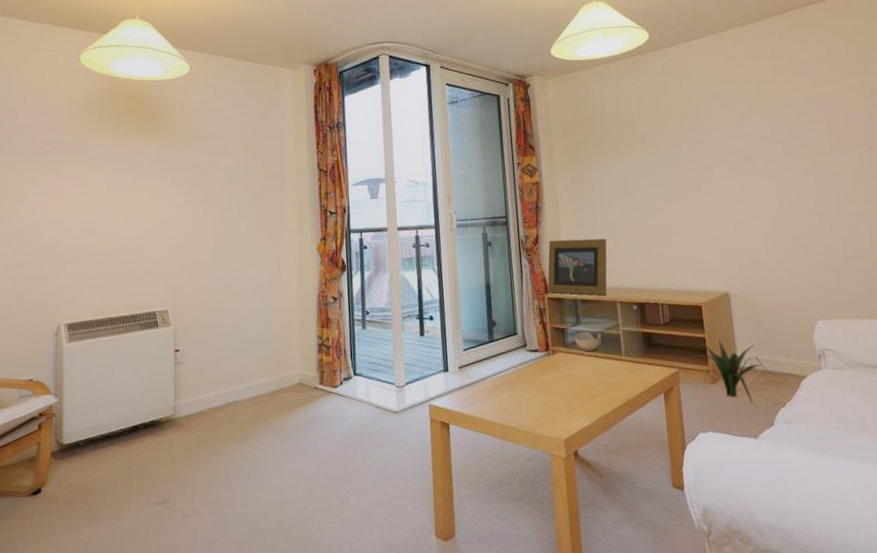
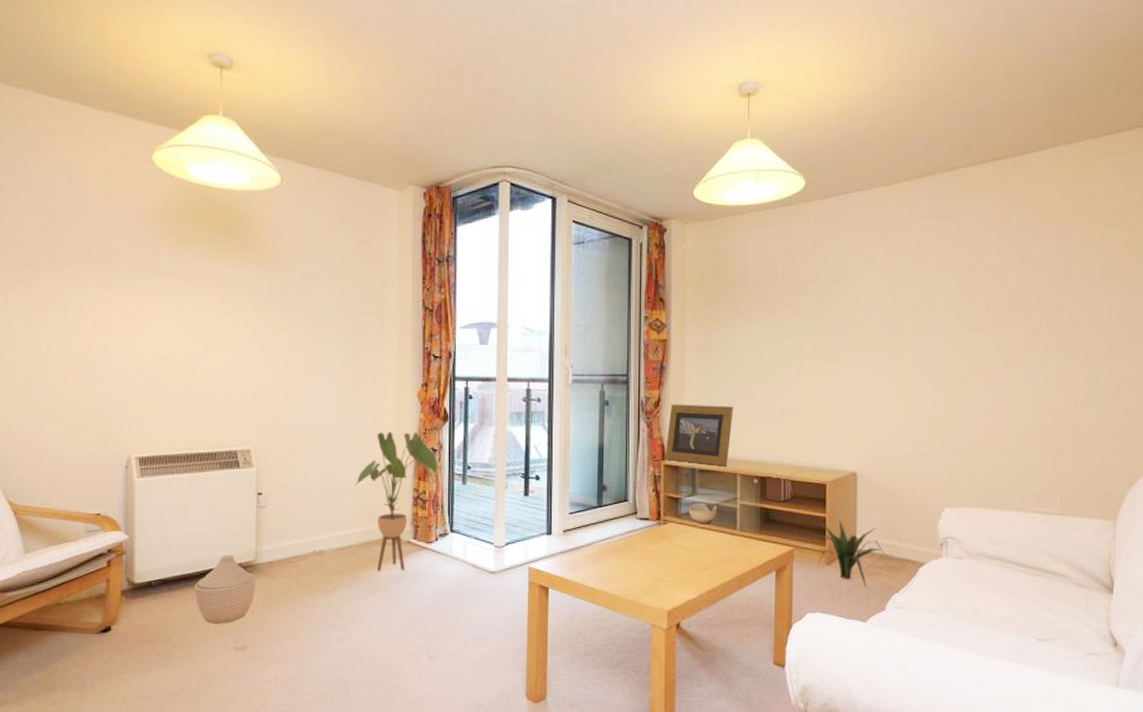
woven basket: none [118,410,176,479] -> present [194,554,256,623]
house plant: none [263,283,339,418] -> present [355,431,438,571]

